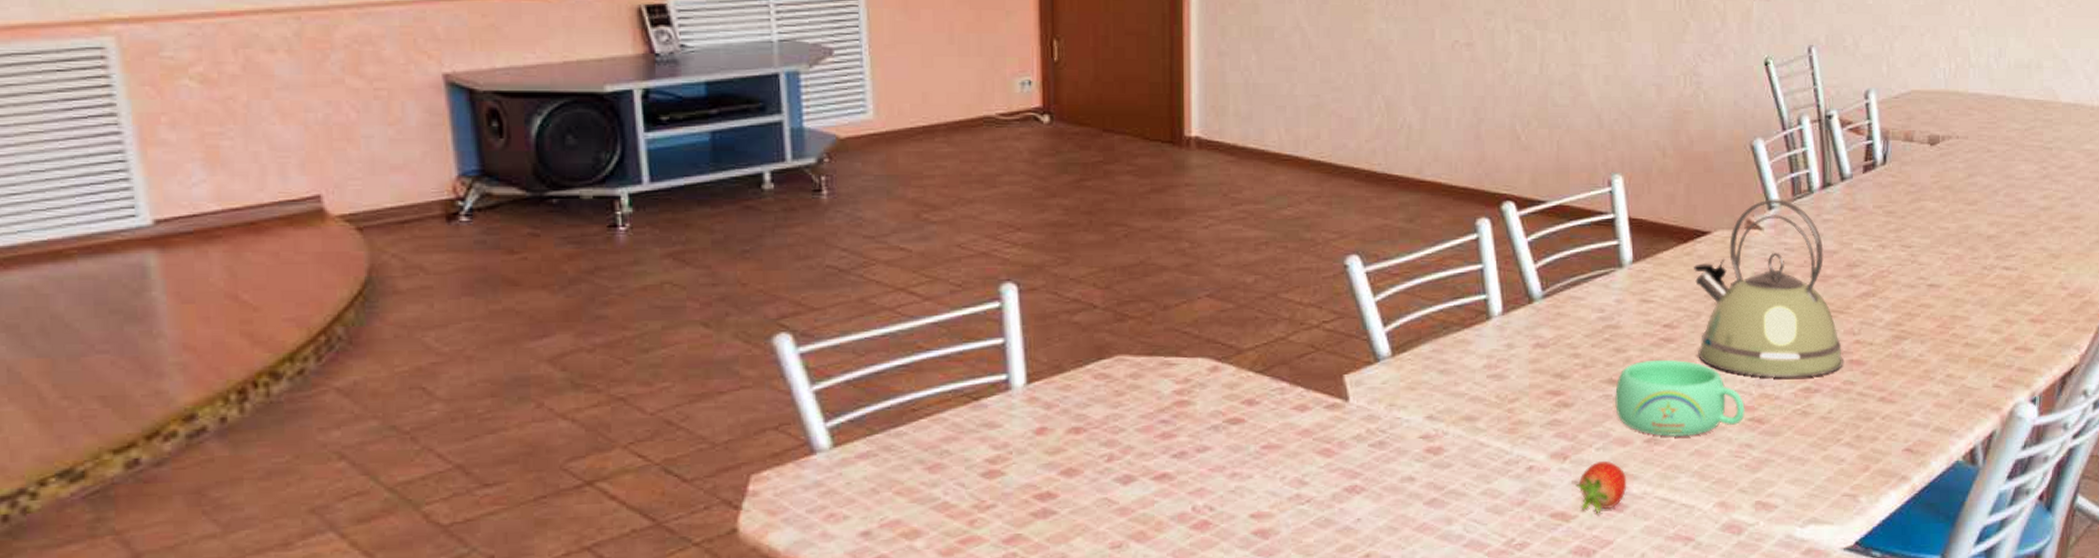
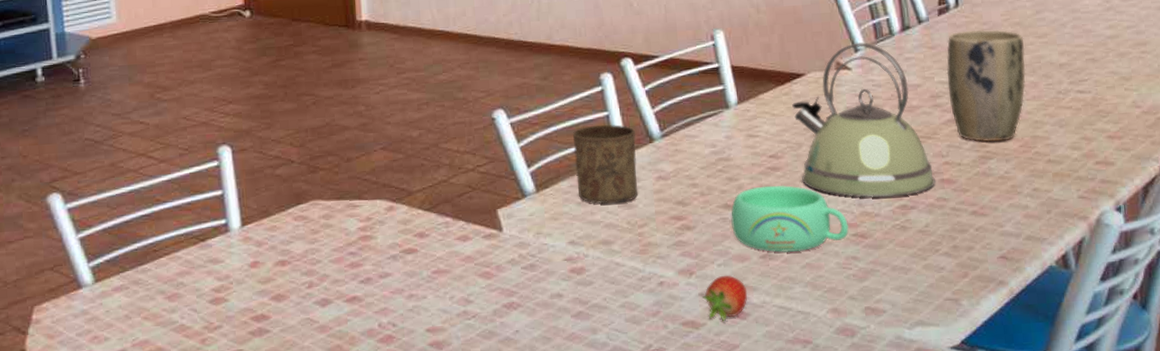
cup: none [1439,279,1514,374] -> present [573,124,638,204]
plant pot: none [1866,191,1953,320] -> present [946,29,1026,142]

